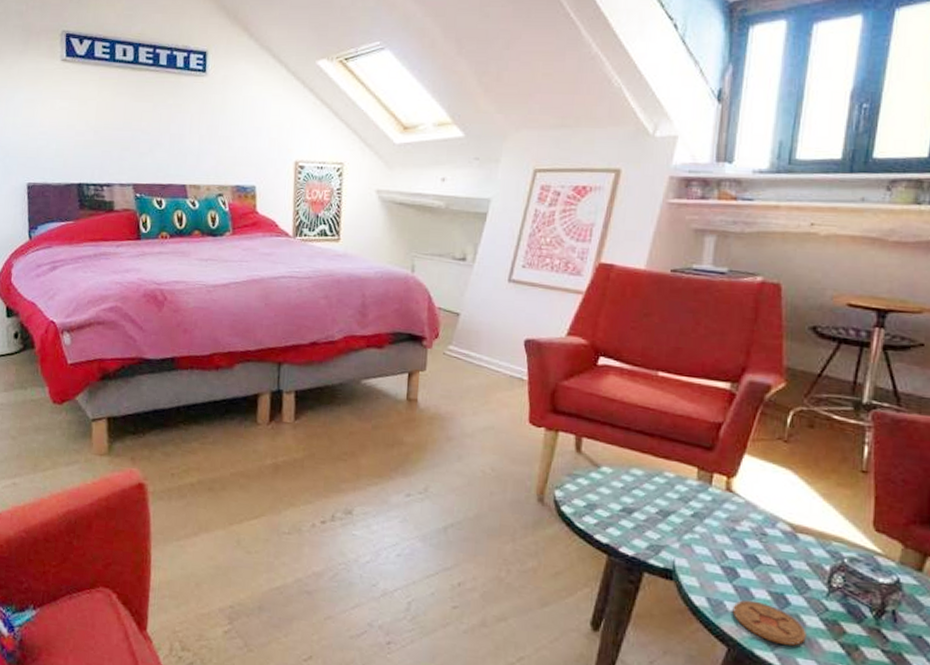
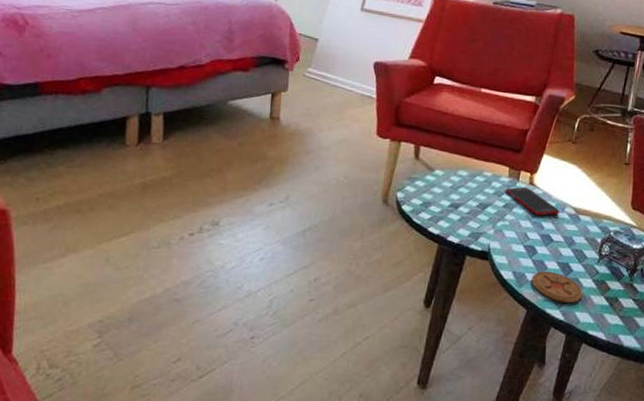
cell phone: none [694,493,769,531] -> present [506,187,560,216]

